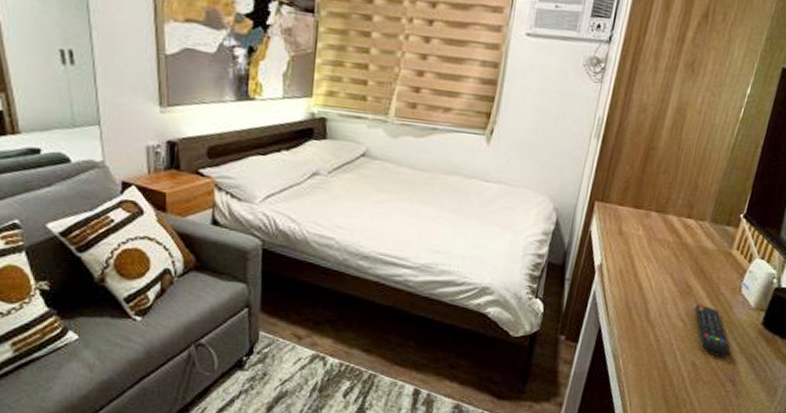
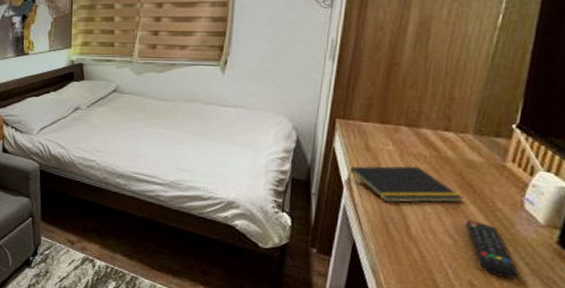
notepad: none [599,251,696,288] -> present [347,166,463,203]

